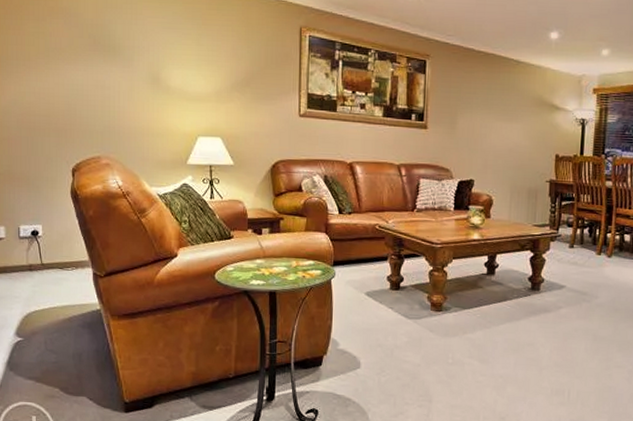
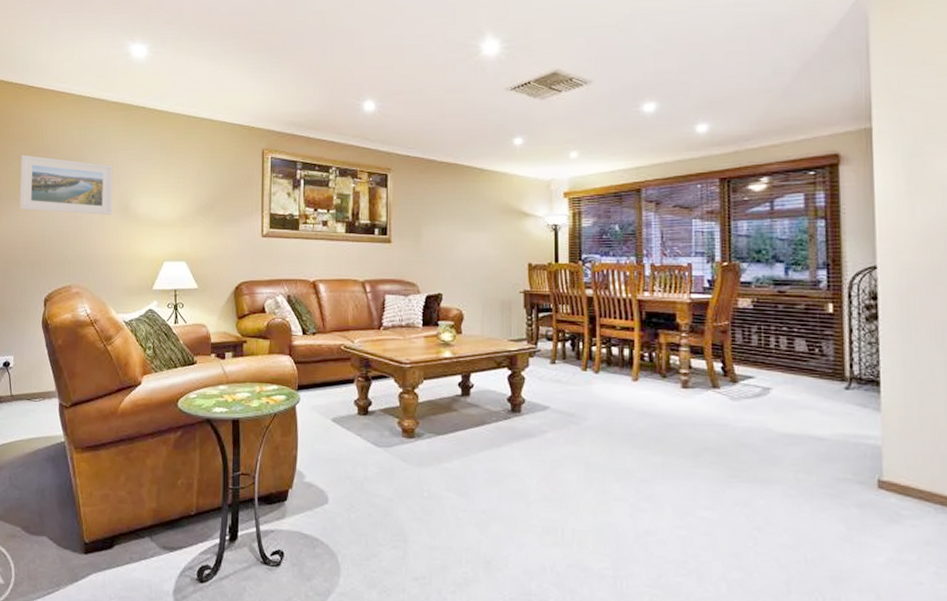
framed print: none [38,15,142,87] -> present [19,154,113,216]

